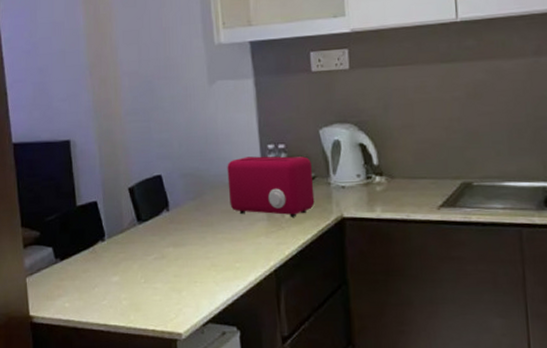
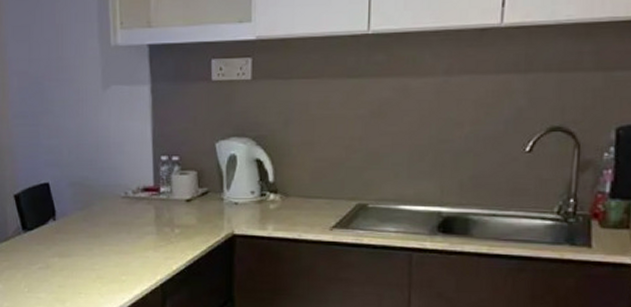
toaster: present [227,156,315,217] -> none [118,168,206,232]

